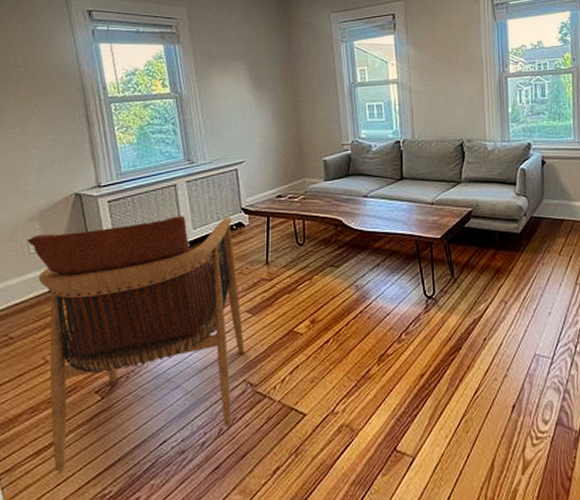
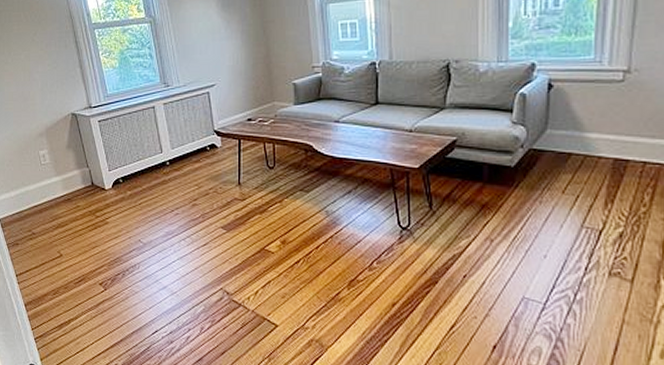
armchair: present [26,216,244,472] -> none [38,136,220,343]

